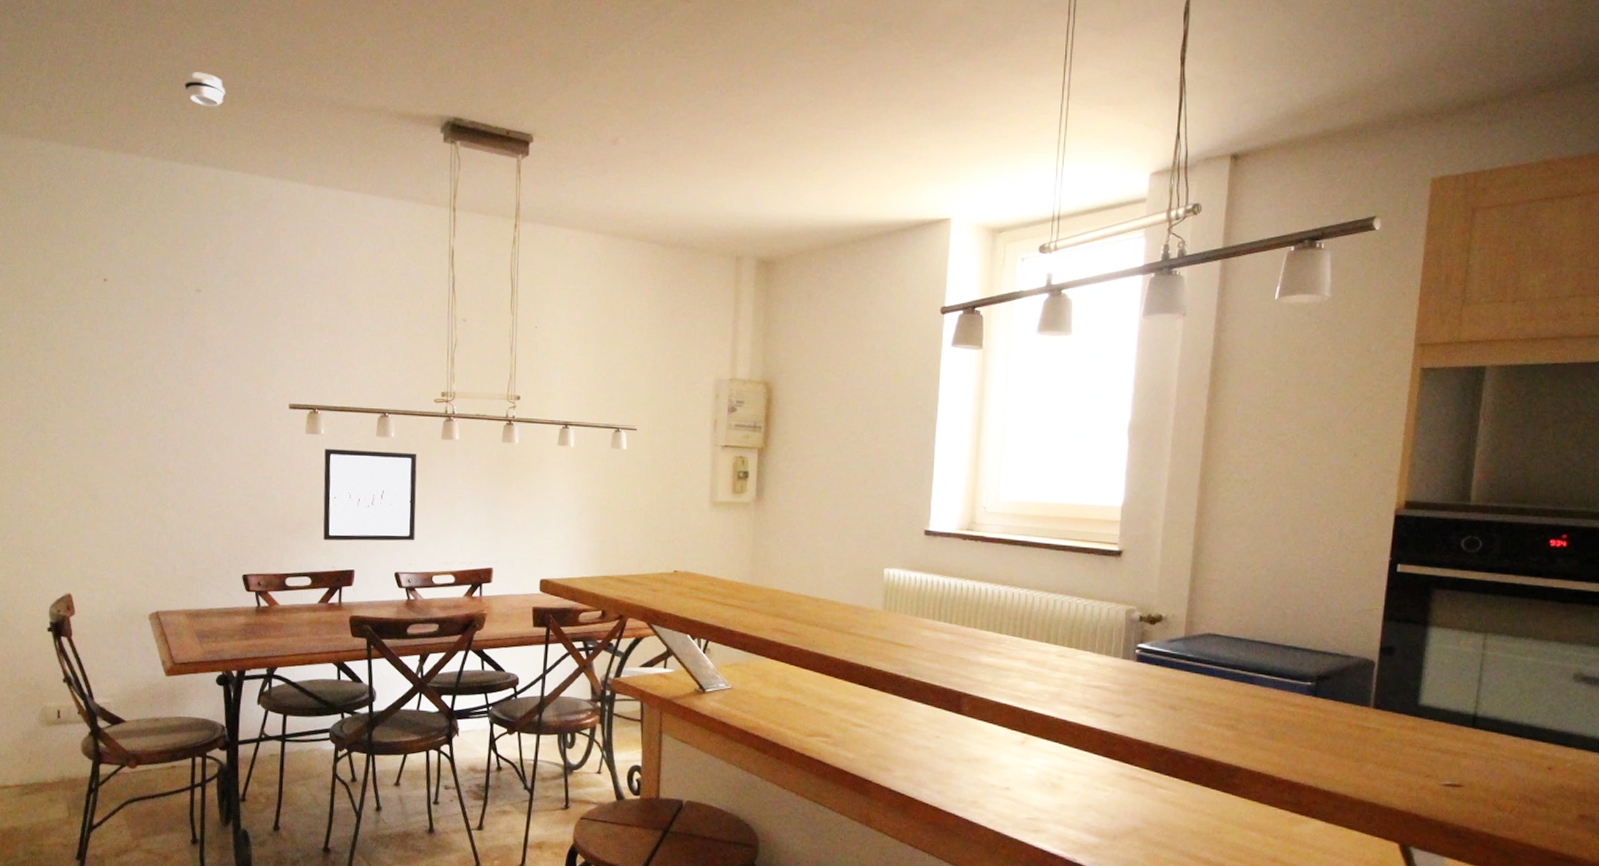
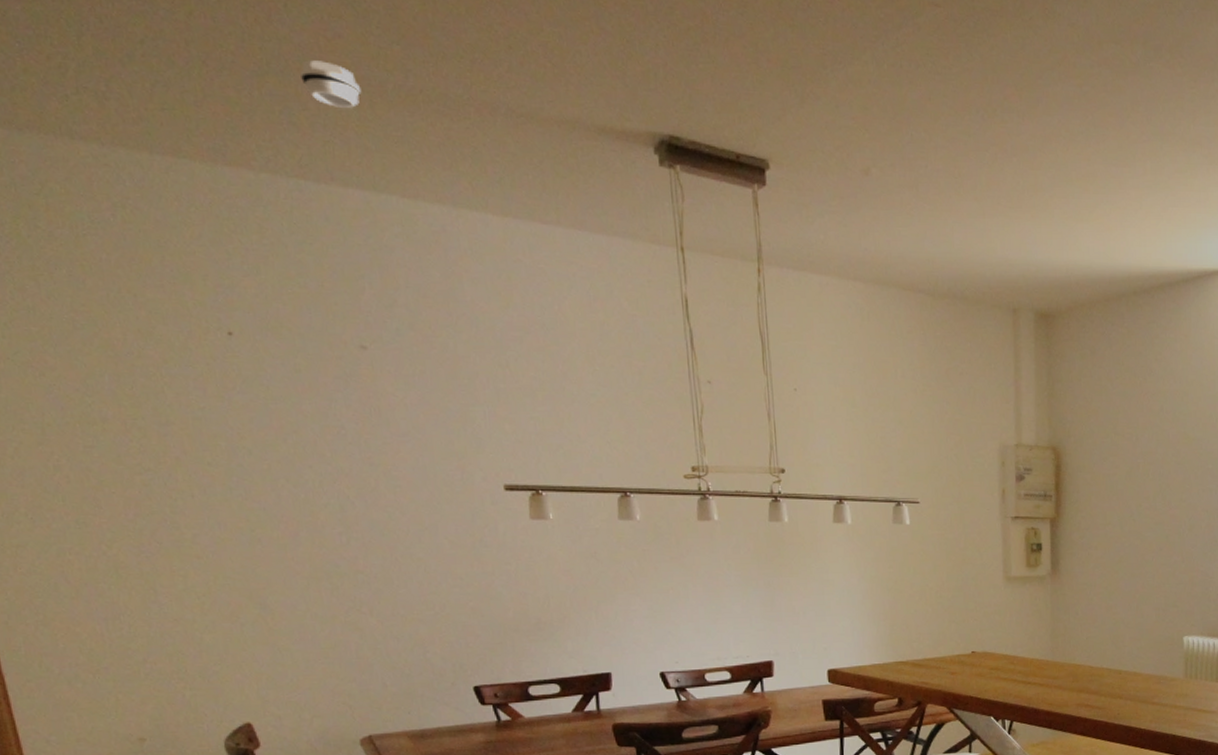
wall art: present [323,448,417,541] -> none [556,535,679,642]

